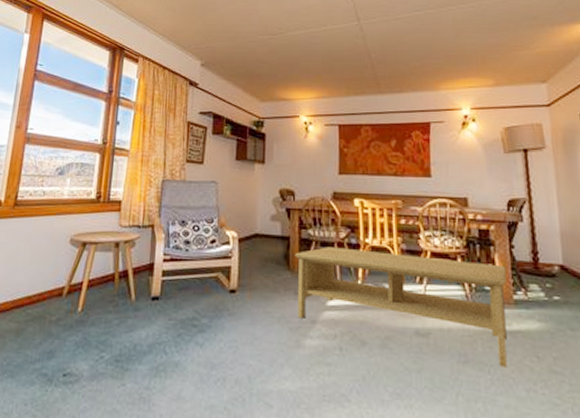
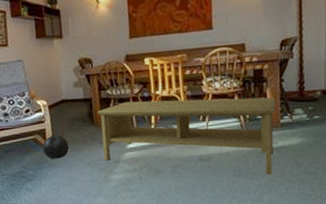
decorative ball: none [223,276,257,308] -> present [42,135,70,159]

